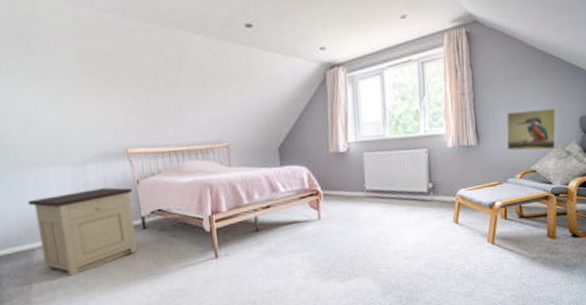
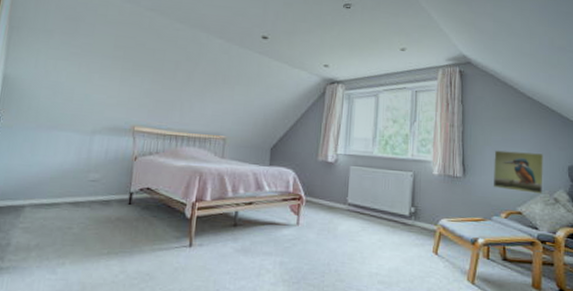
nightstand: present [27,187,138,276] -> none [28,158,129,239]

